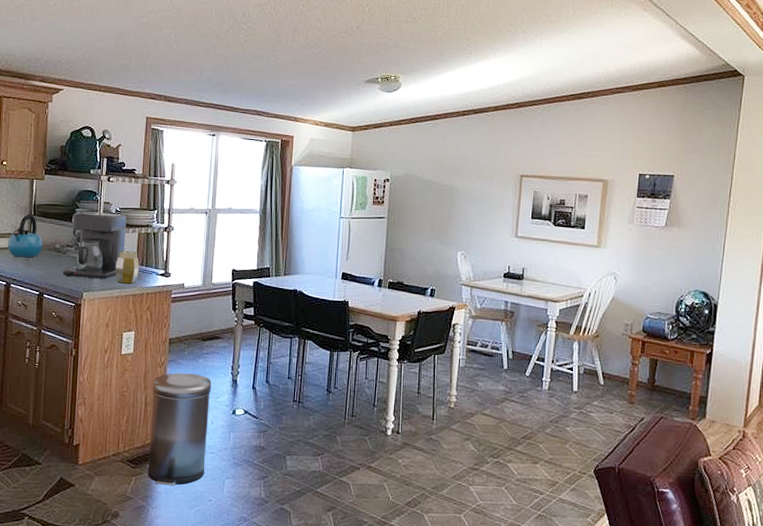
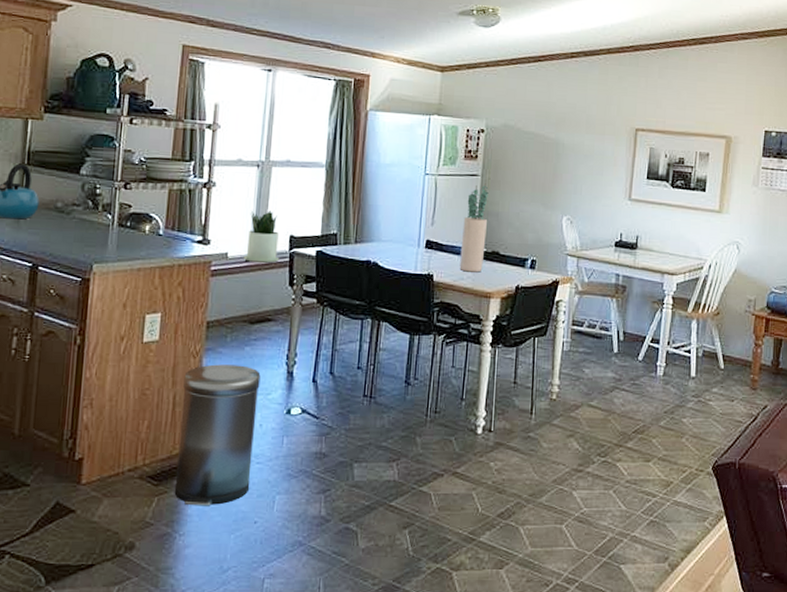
coffee maker: present [63,212,127,279] -> none [66,161,154,248]
jar: present [115,250,139,284] -> none [137,211,169,254]
planter: none [196,249,225,293] -> present [243,211,280,264]
vase: none [370,224,394,300] -> present [459,183,489,273]

